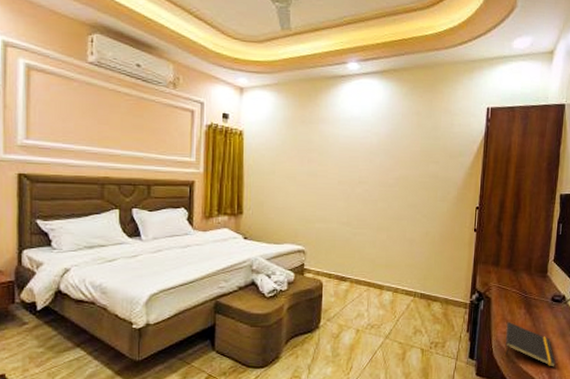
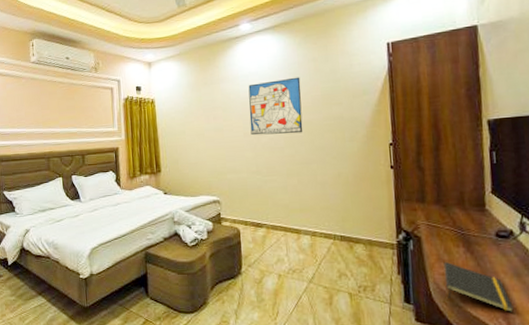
wall art: none [345,129,402,188] -> present [248,77,303,136]

